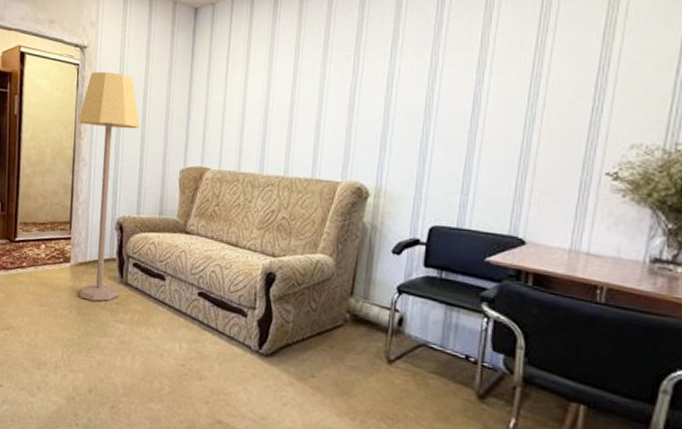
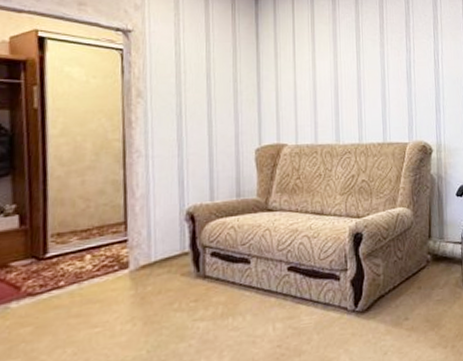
lamp: present [78,71,141,301] -> none [127,56,206,306]

